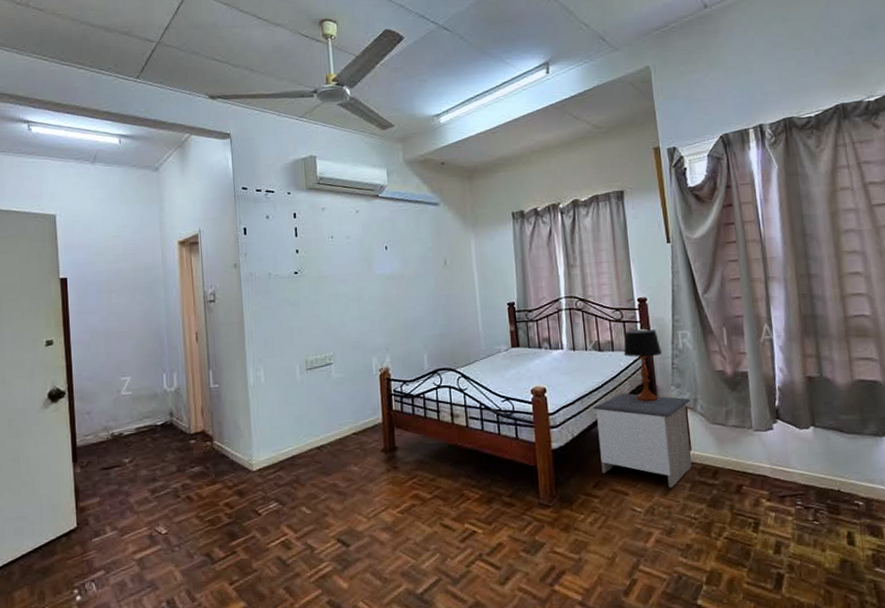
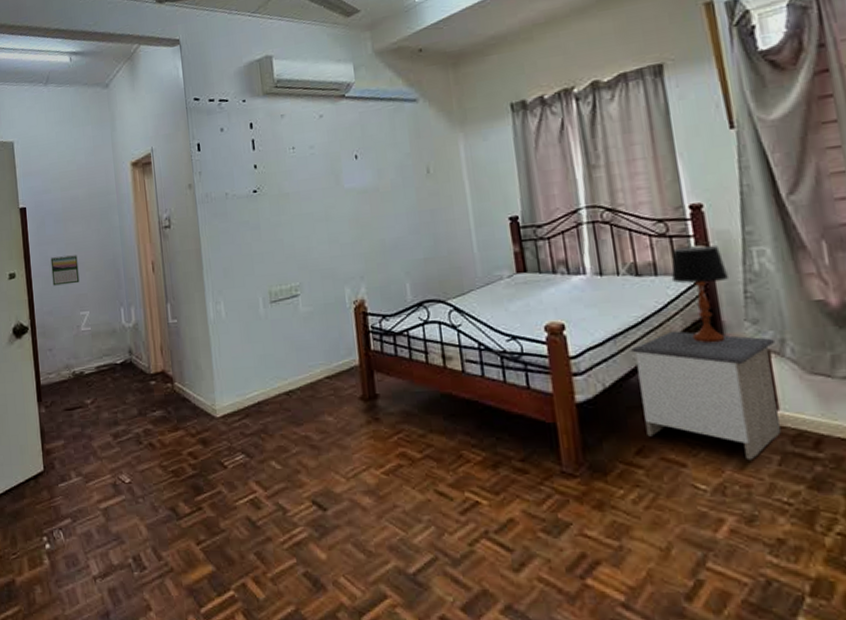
calendar: none [92,324,122,353] -> present [50,255,80,286]

